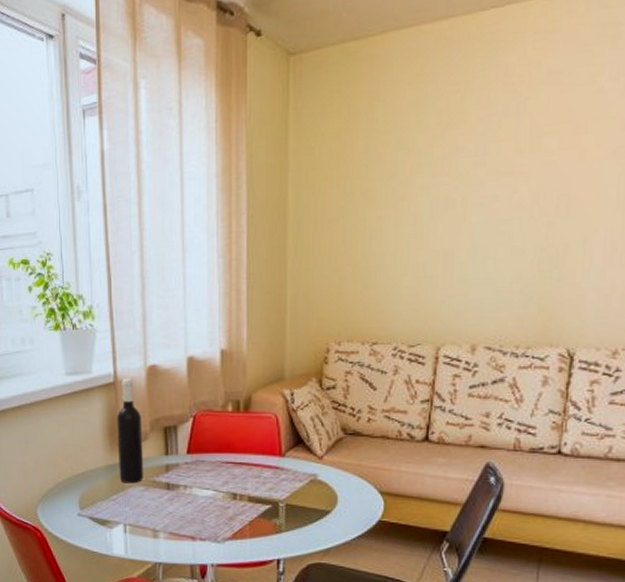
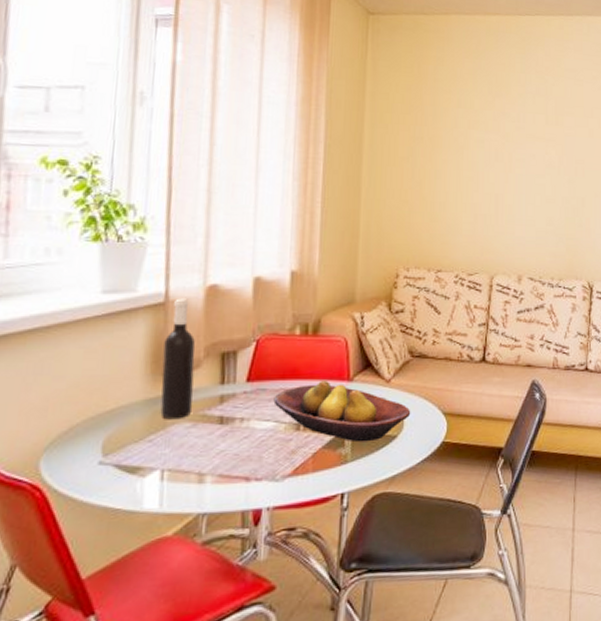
fruit bowl: none [212,454,345,515] -> present [273,380,411,443]

